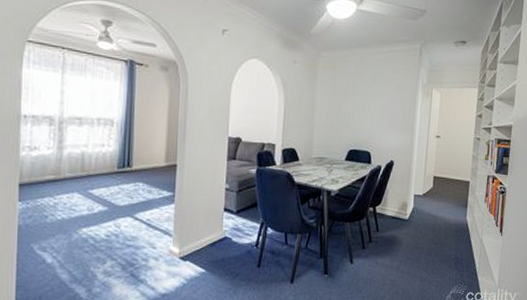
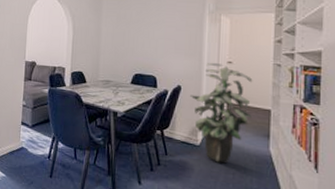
indoor plant: none [402,136,457,235] -> present [190,62,253,164]

